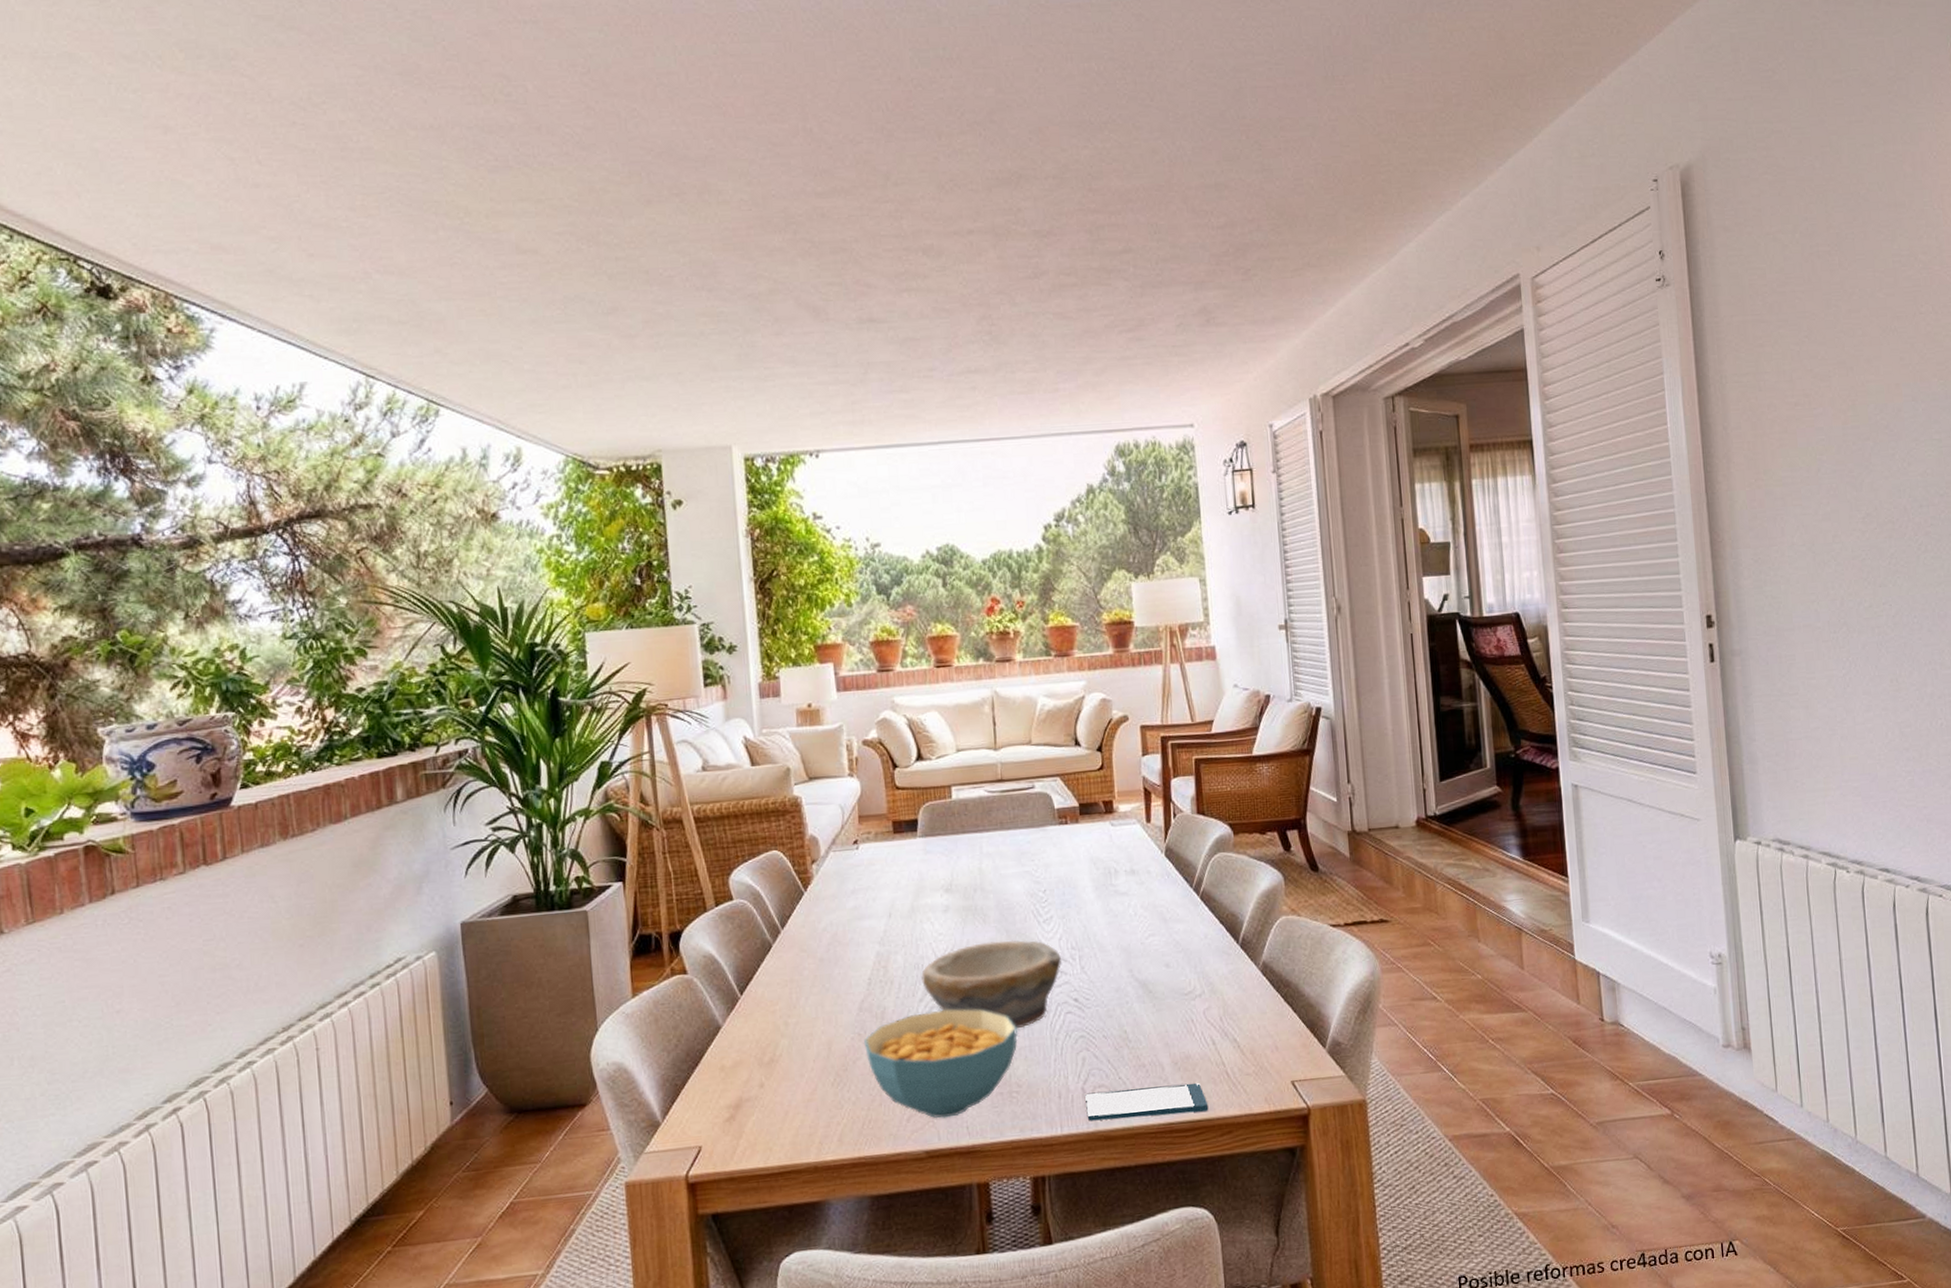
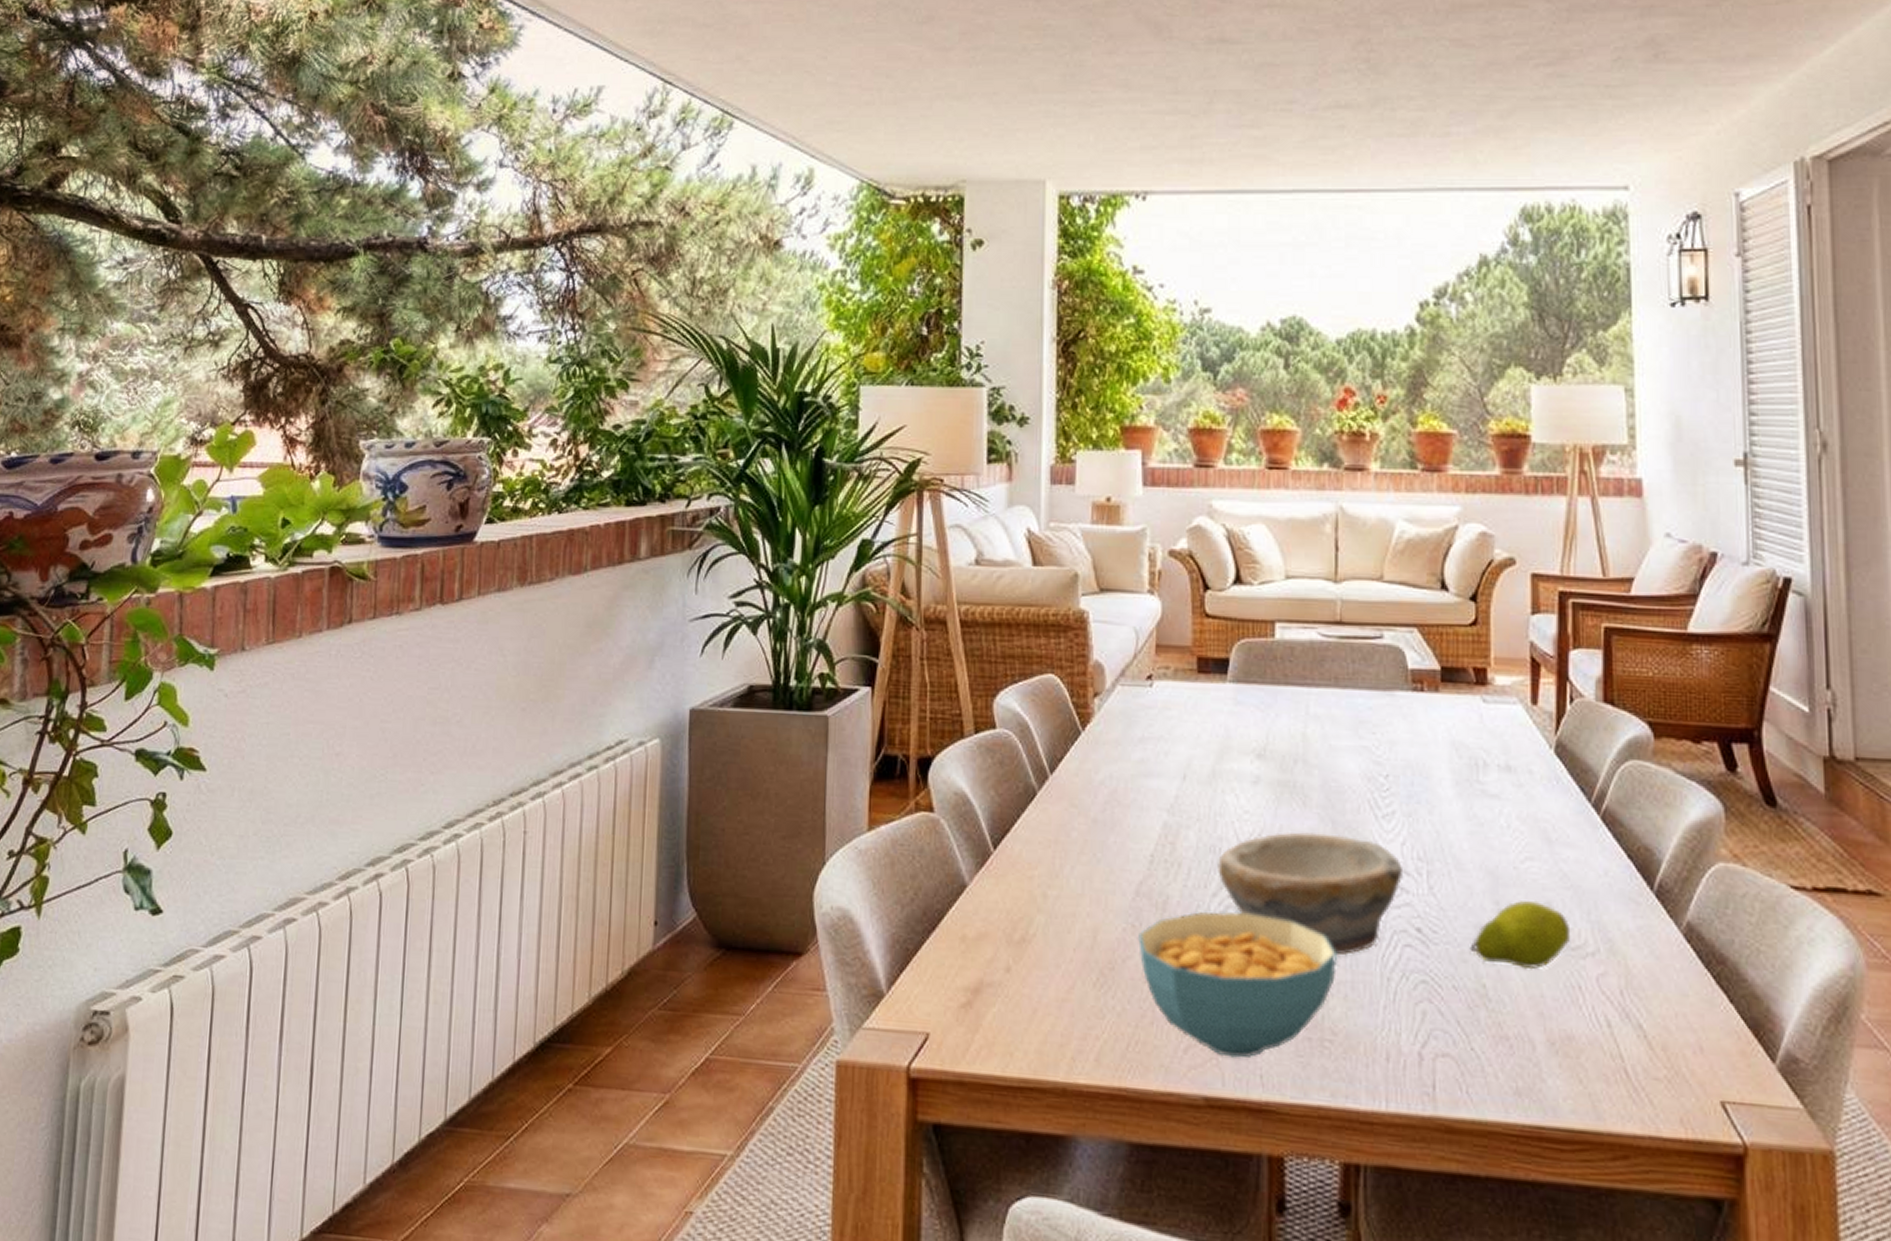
smartphone: present [1085,1082,1209,1121] -> none [1423,1061,1596,1120]
fruit: none [1113,964,1184,1015] -> present [1470,900,1571,970]

